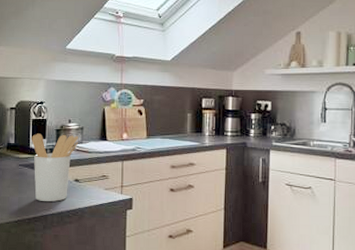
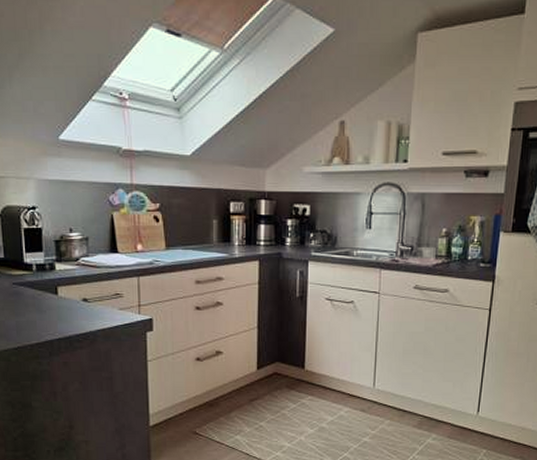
utensil holder: present [31,133,79,201] -> none [25,245,84,325]

